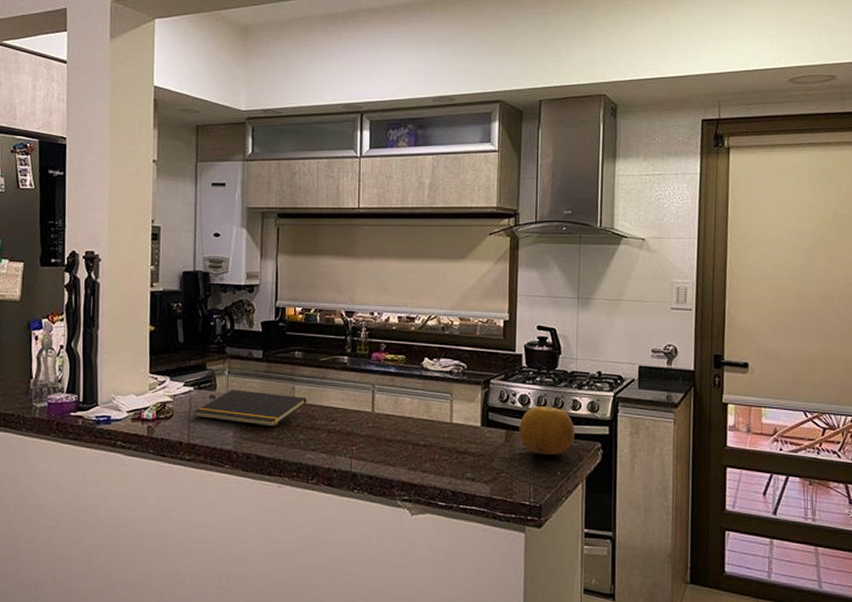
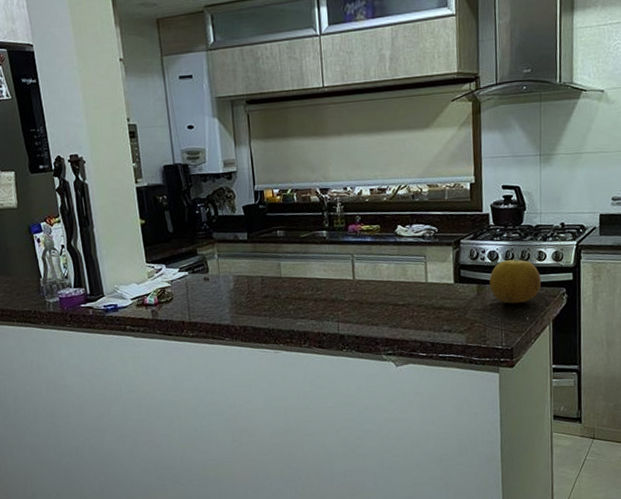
notepad: present [194,390,307,427] -> none [192,270,293,301]

